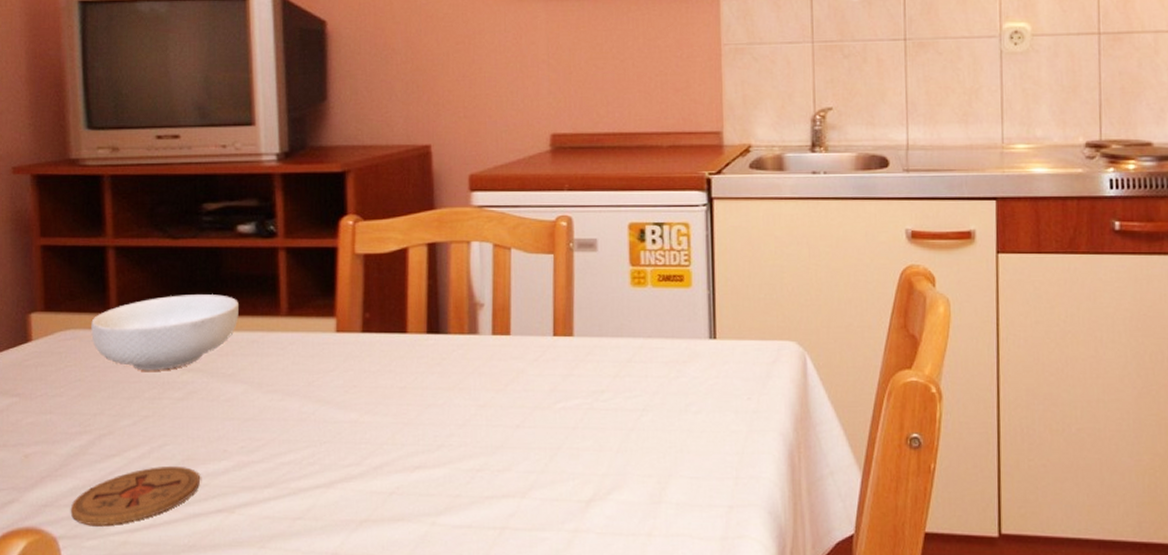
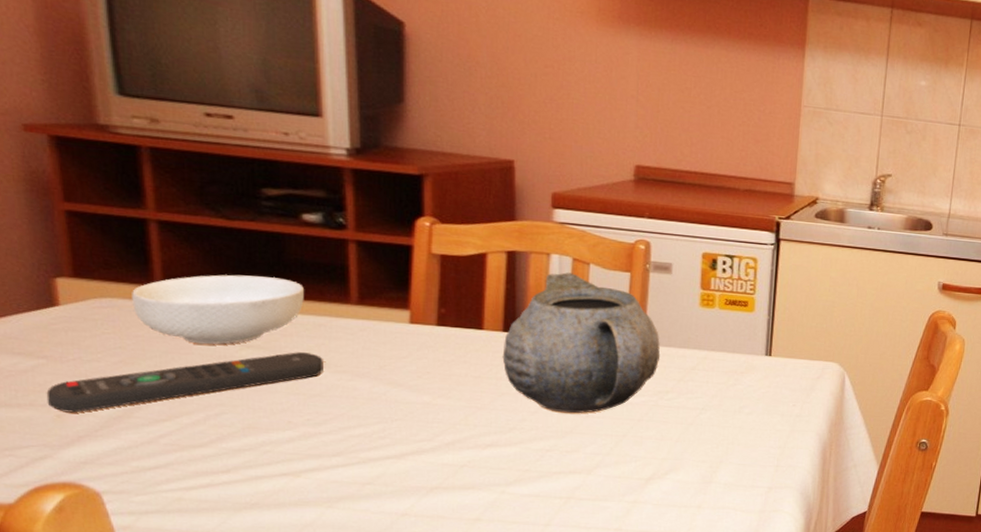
remote control: none [17,373,256,452] -> present [46,352,323,413]
coaster: present [70,465,200,525] -> none [114,432,262,483]
teapot: none [427,261,592,424] -> present [502,272,661,414]

